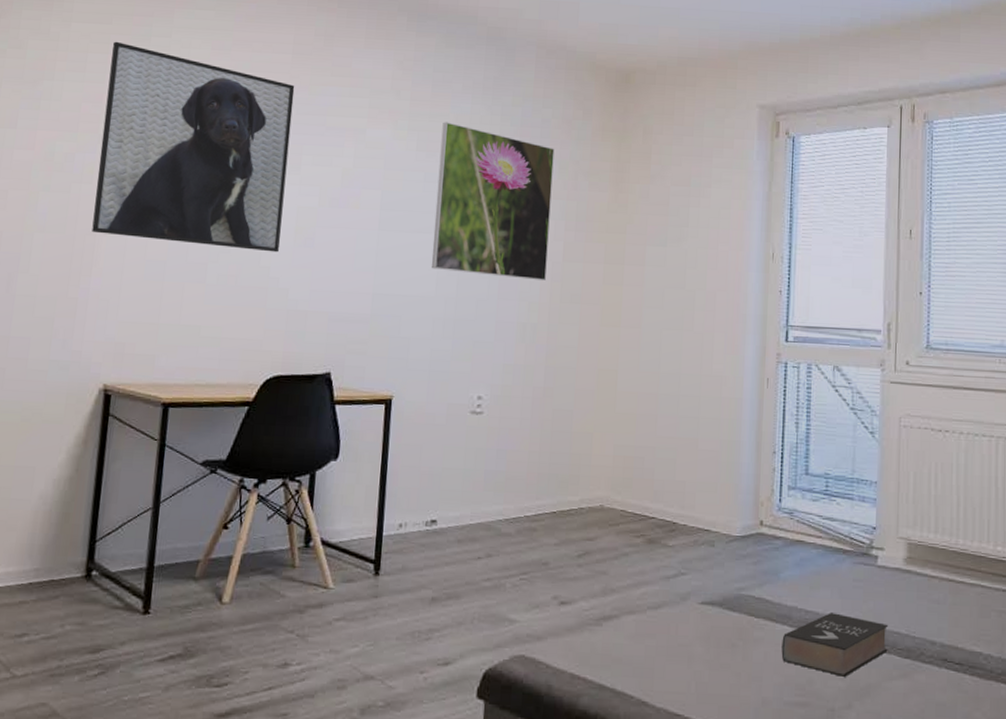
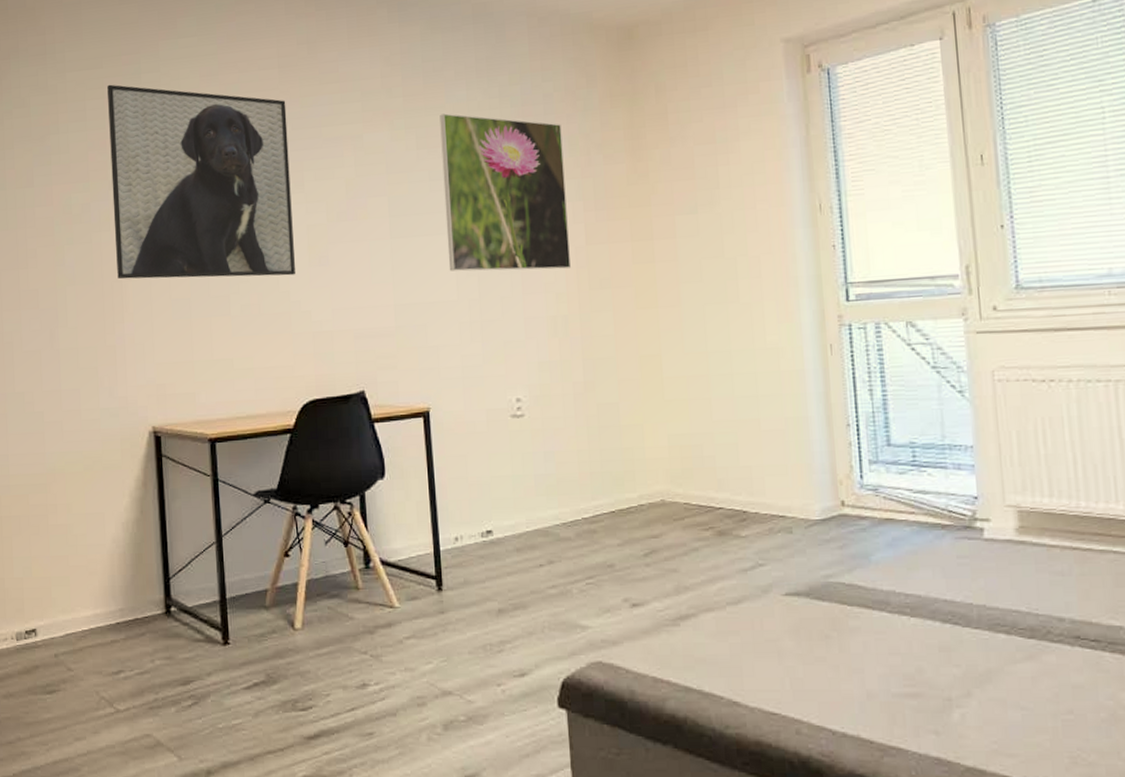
book: present [781,613,889,677] -> none [881,594,1008,663]

